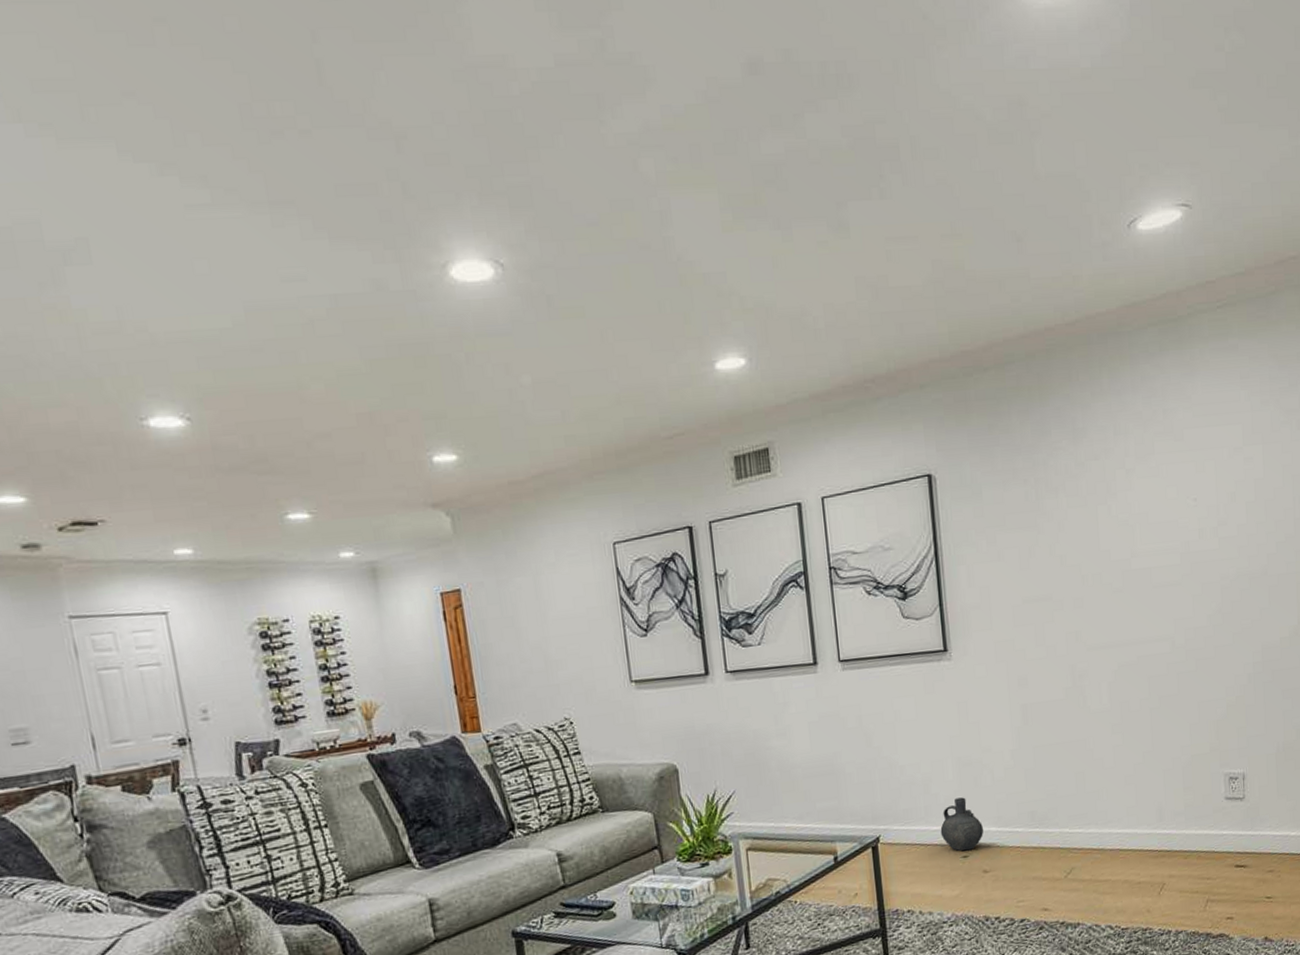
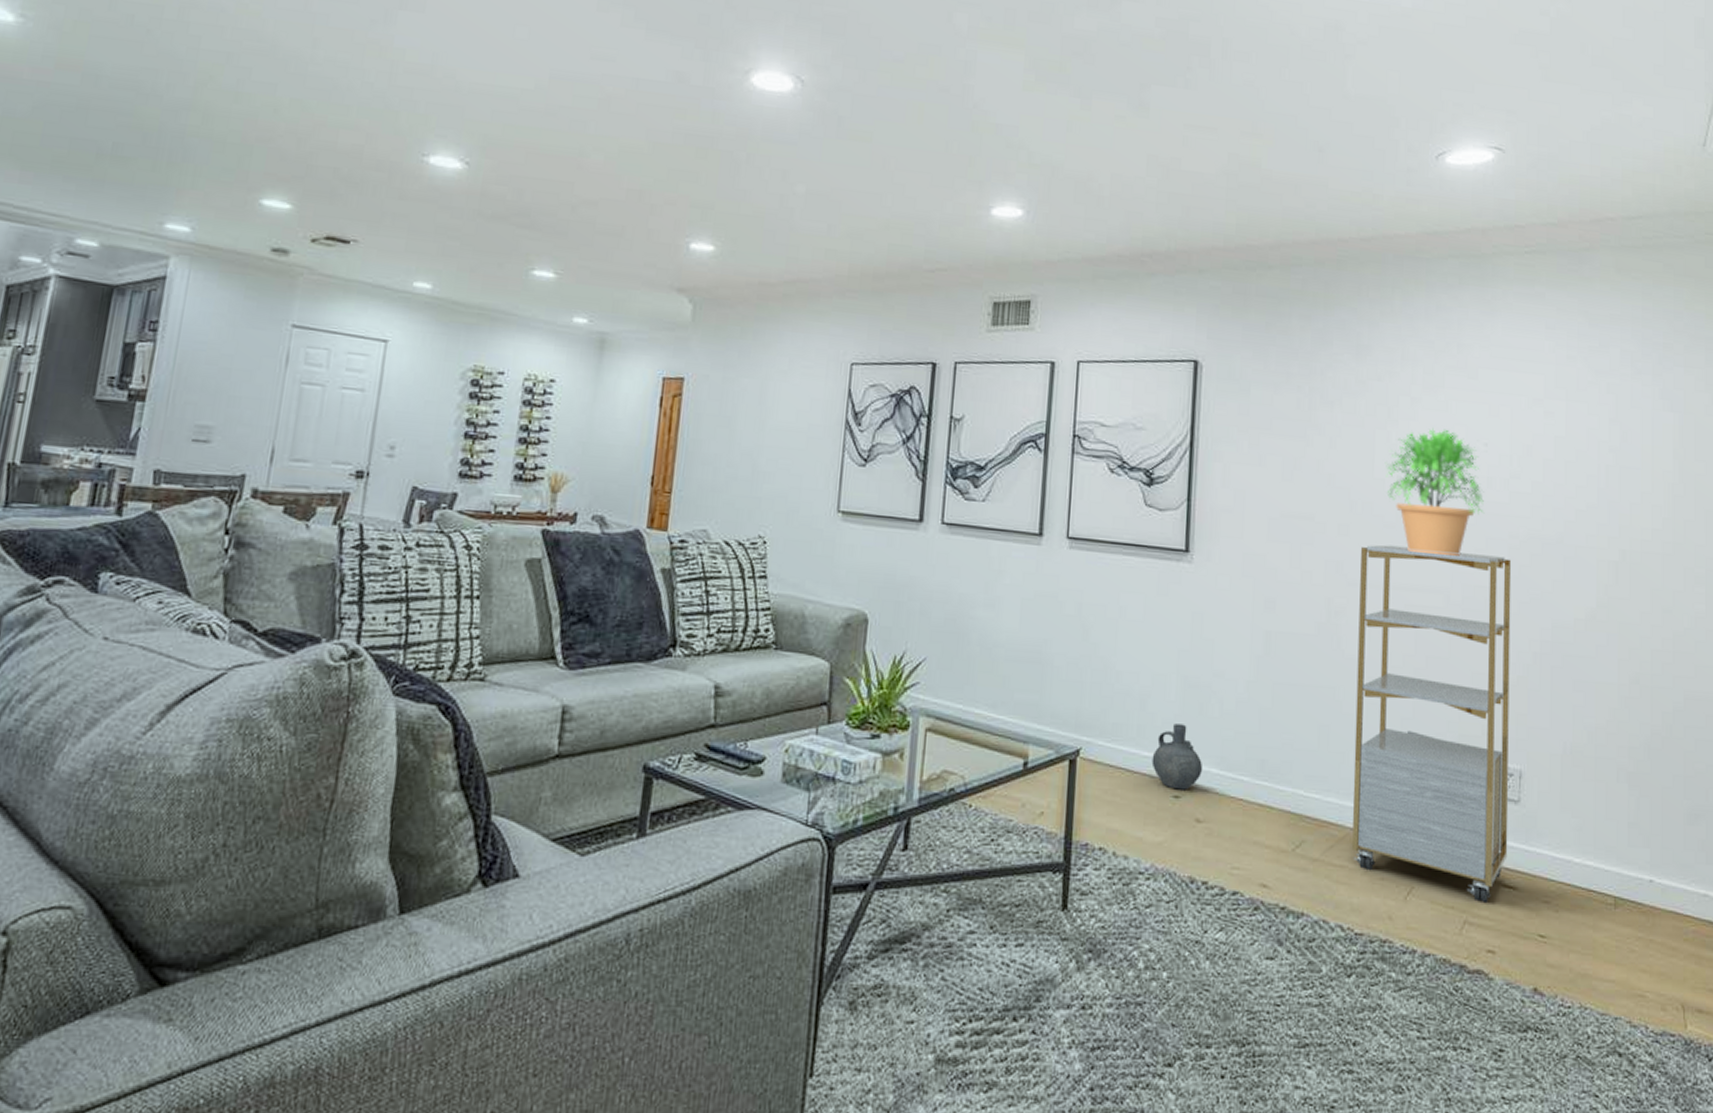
shelving unit: none [1096,597,1238,883] -> present [1352,545,1512,904]
potted plant: none [1109,492,1198,609] -> present [1385,427,1484,556]

